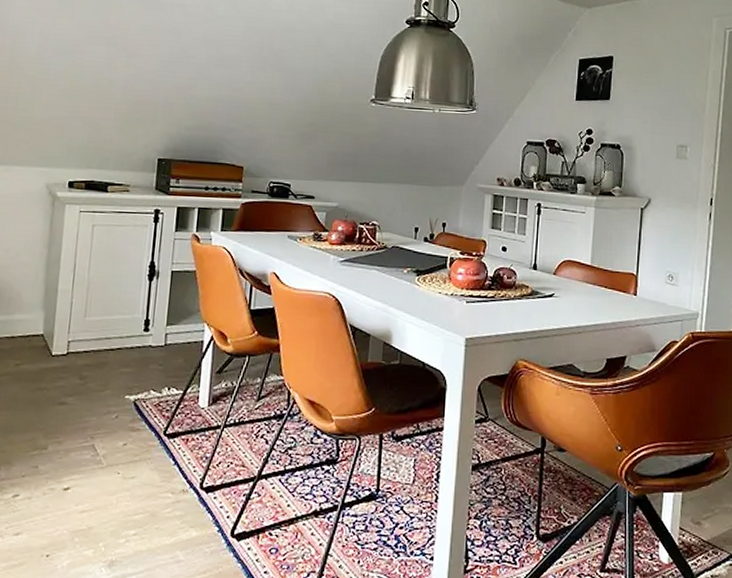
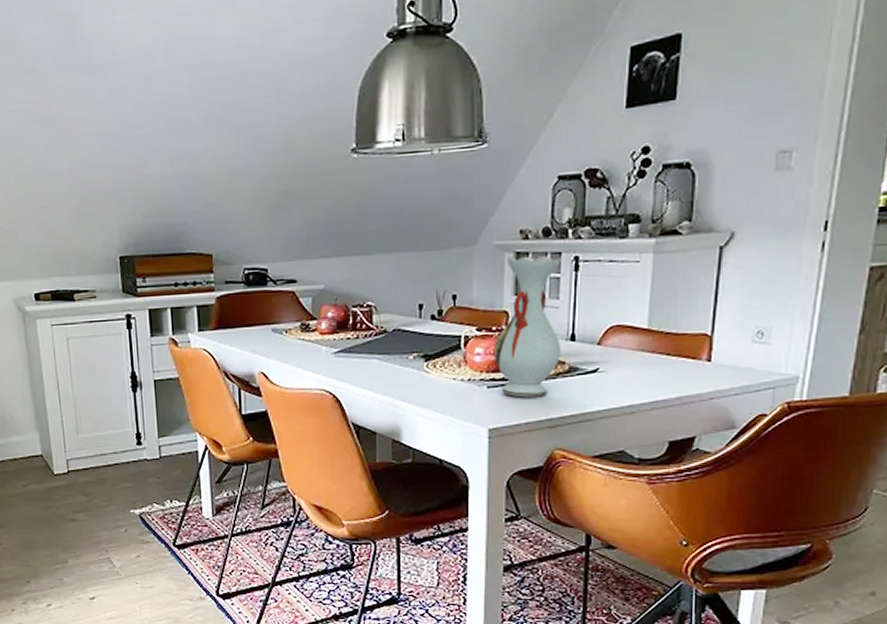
vase: none [473,198,529,314] -> present [494,256,563,398]

